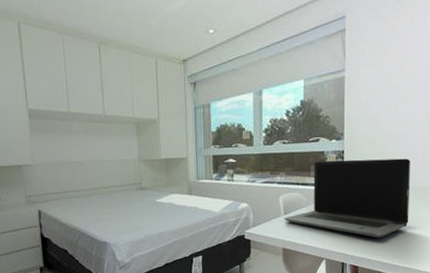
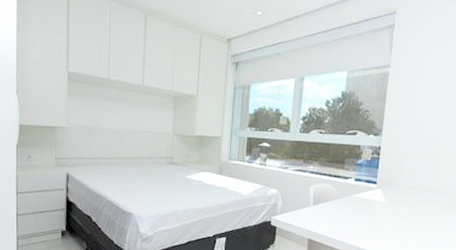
laptop computer: present [284,158,411,238] -> none [313,155,448,240]

